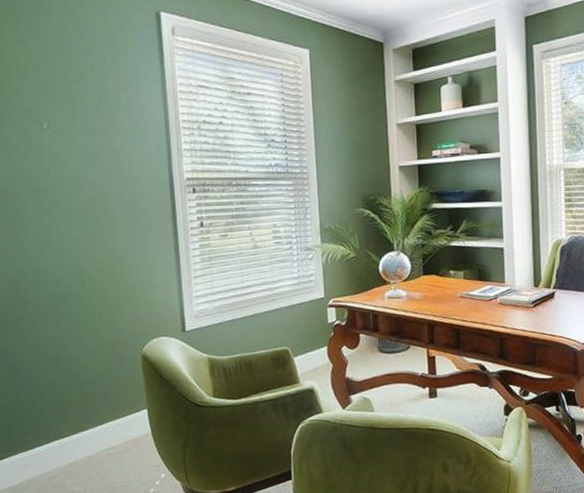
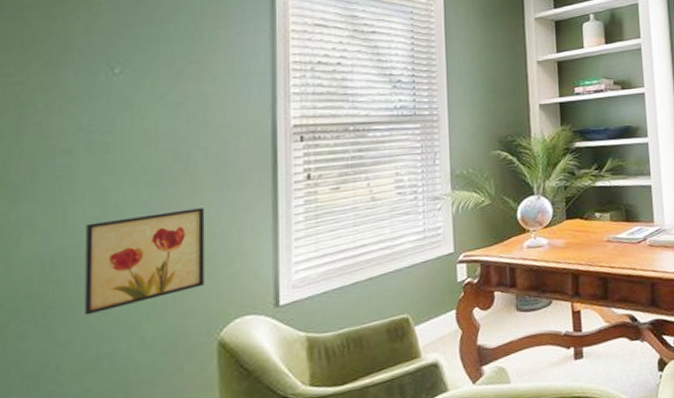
wall art: none [37,246,128,327] -> present [84,208,205,316]

